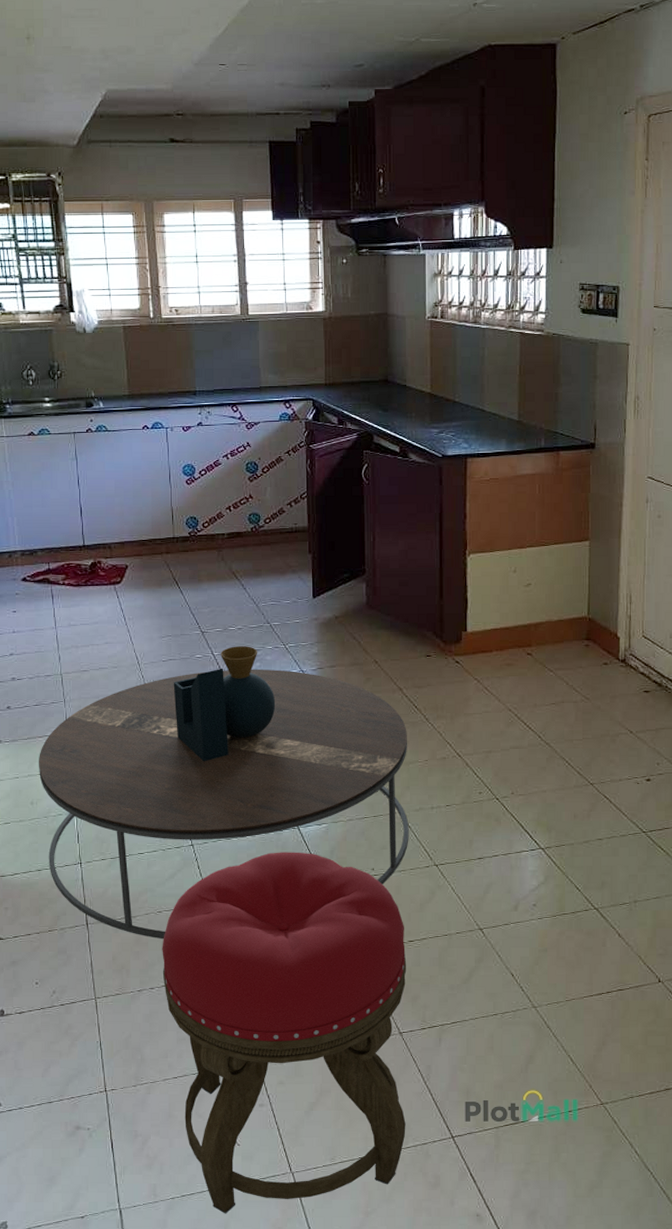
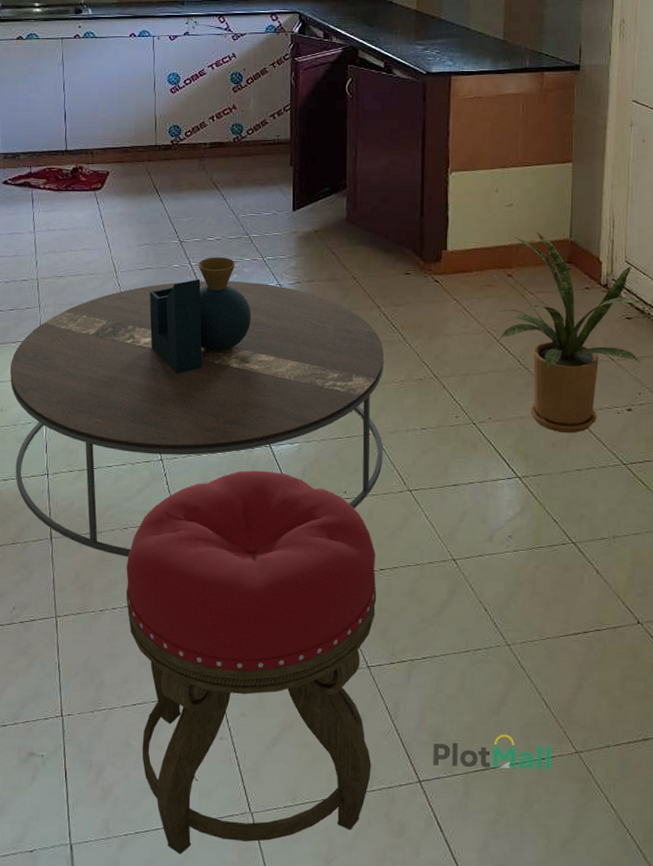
house plant: none [503,610,661,805] -> present [483,231,643,434]

